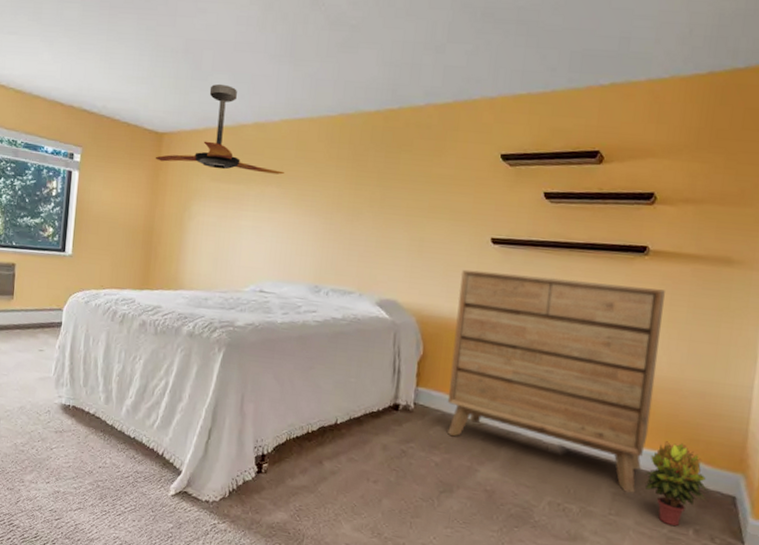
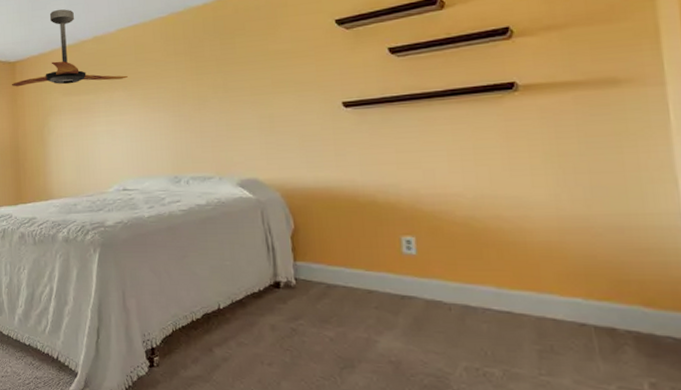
dresser: present [447,269,665,493] -> none [317,124,565,348]
potted plant: present [644,441,708,527] -> none [571,286,657,382]

